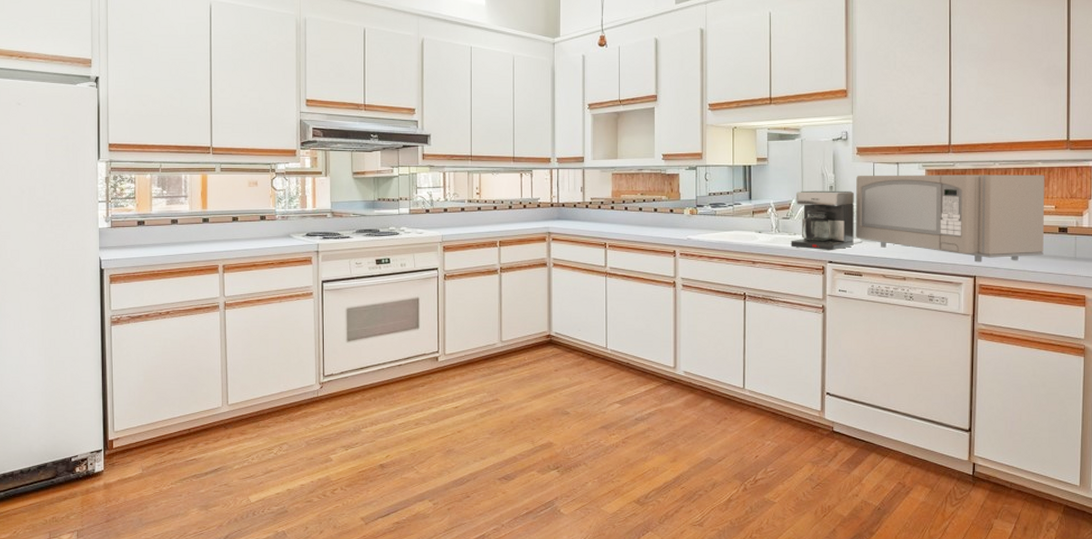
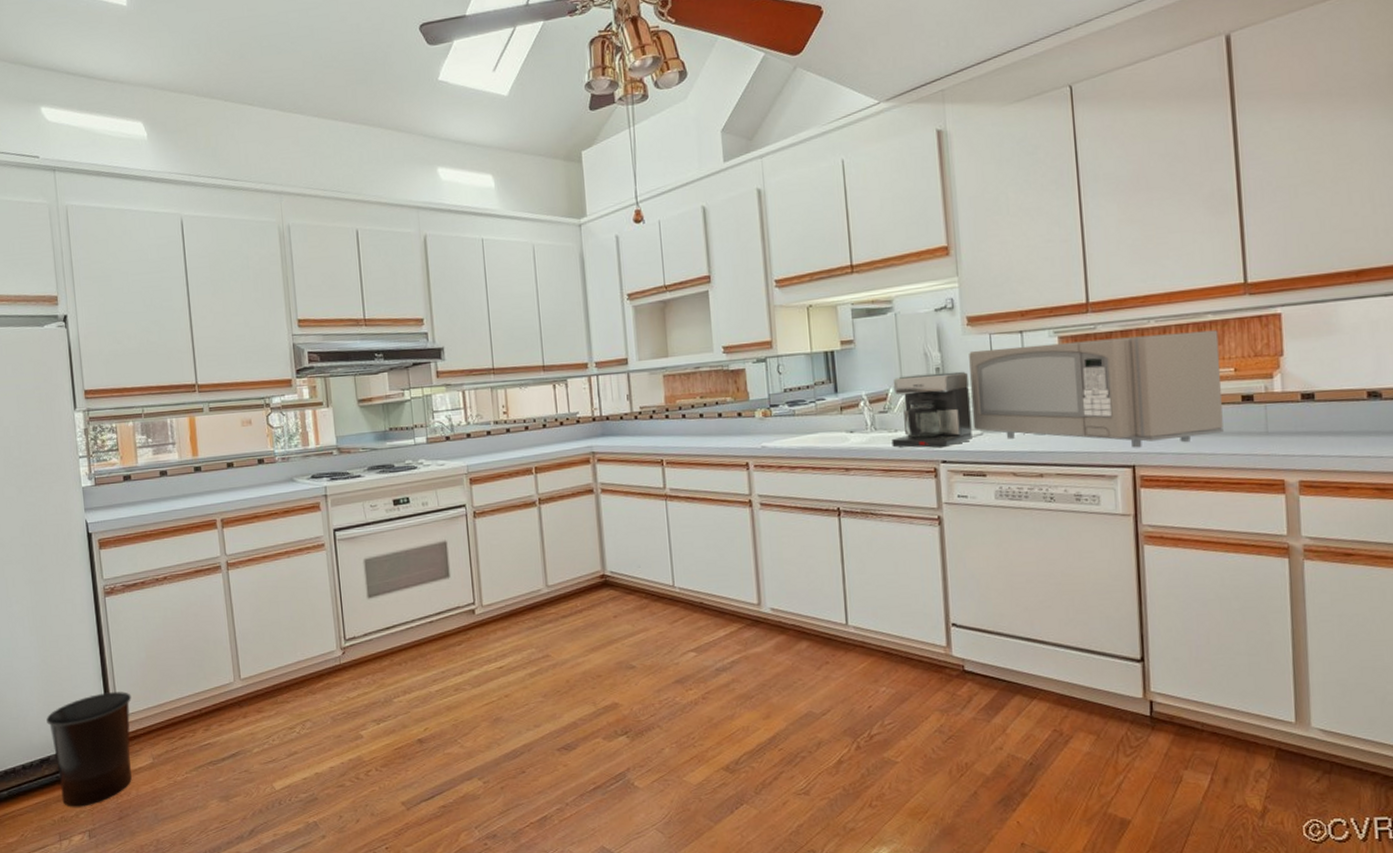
waste bin: none [47,410,128,509] -> present [46,692,132,807]

